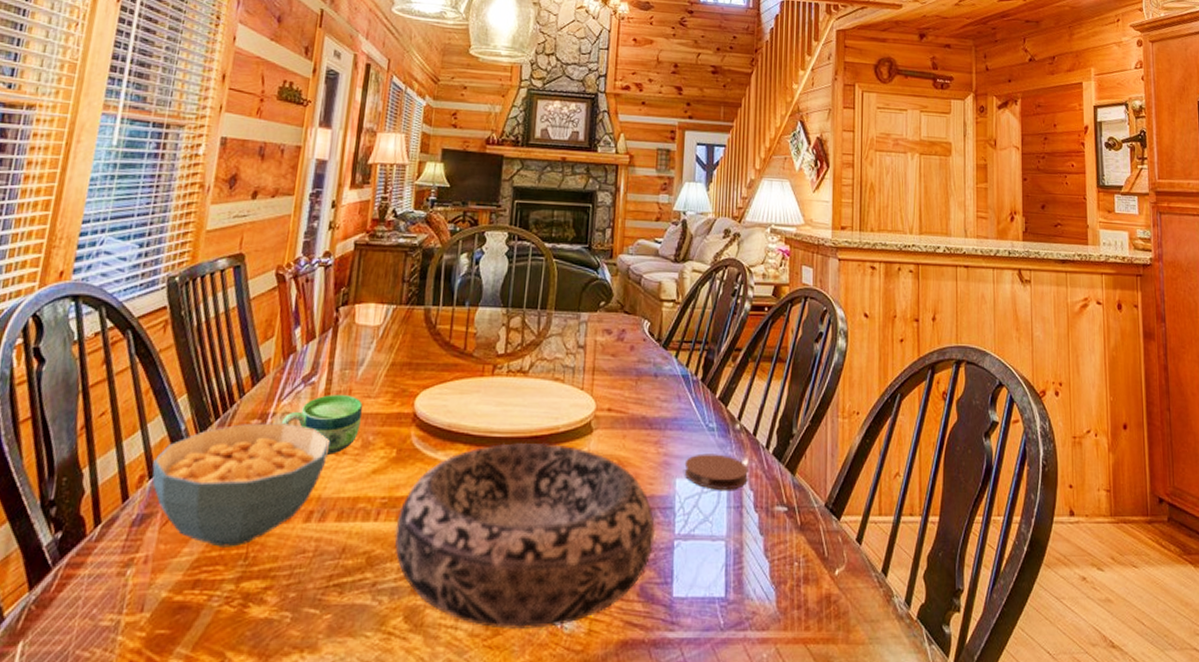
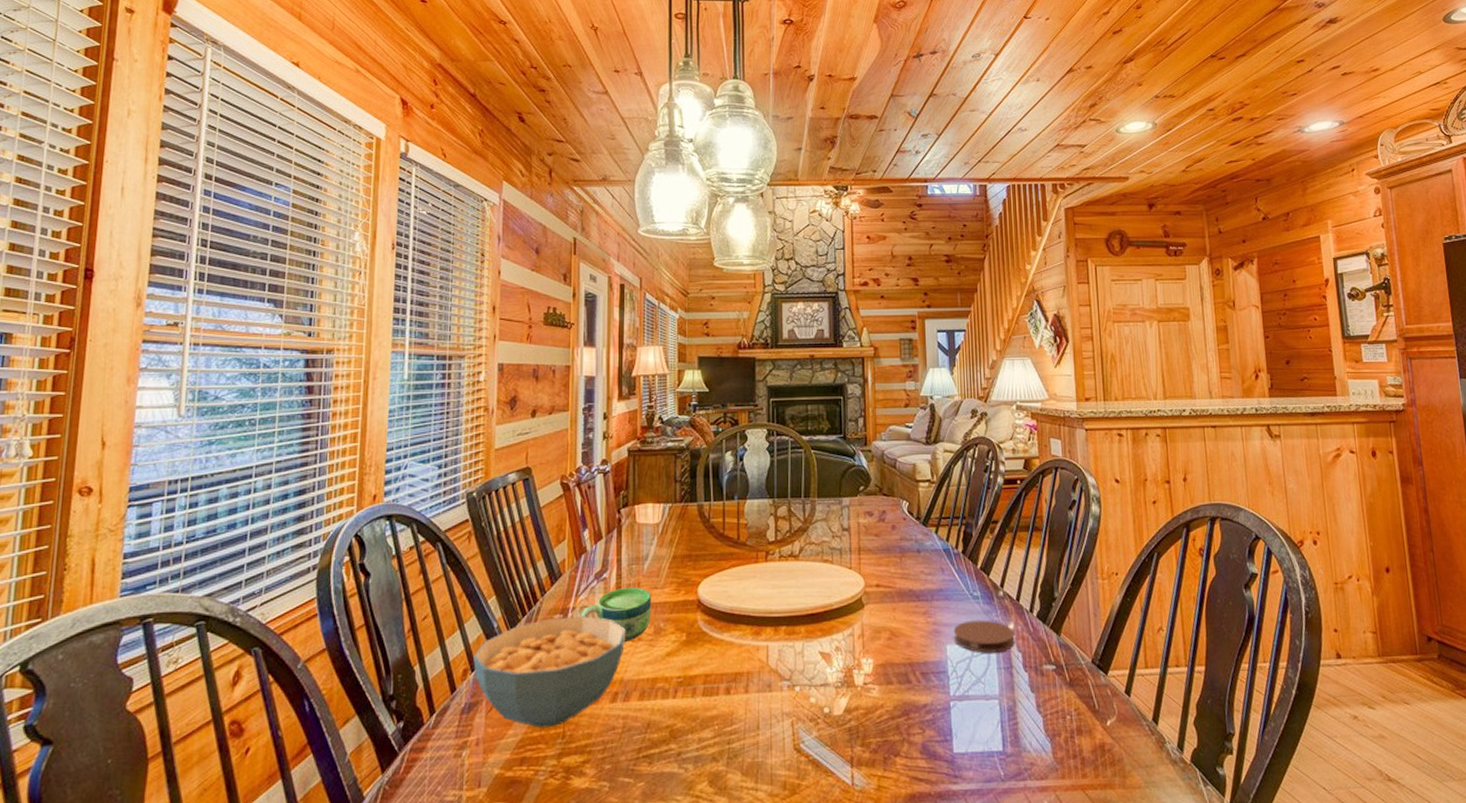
decorative bowl: present [394,442,655,630] -> none [693,619,931,789]

